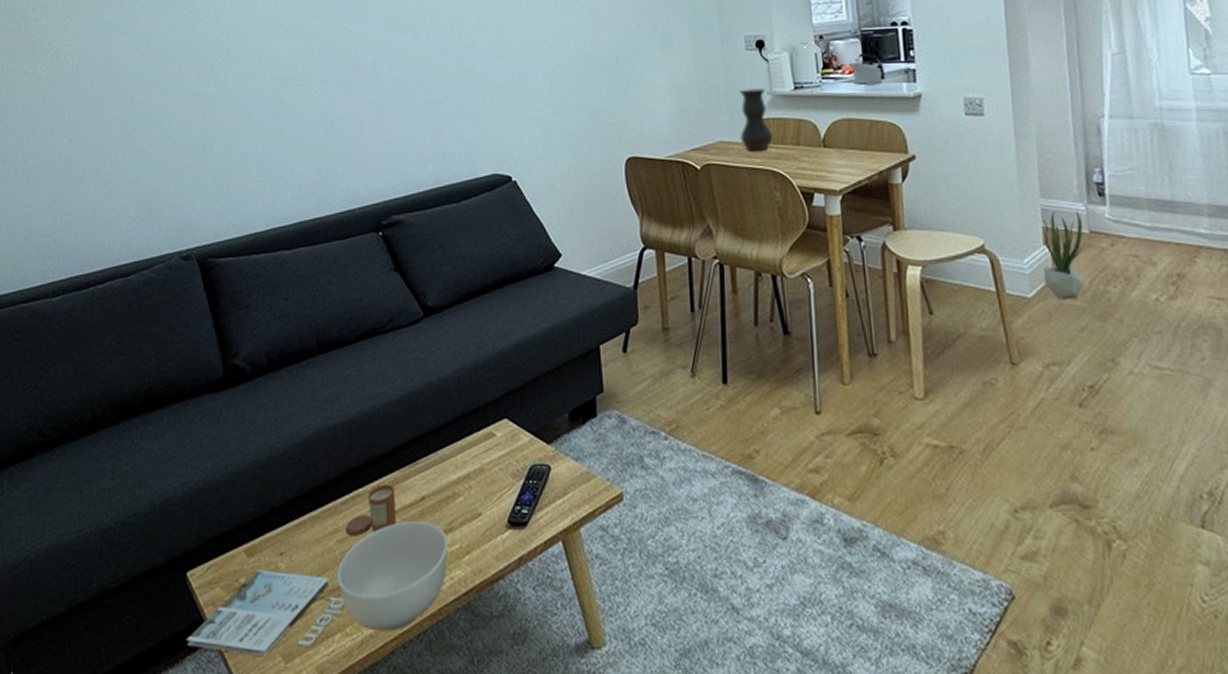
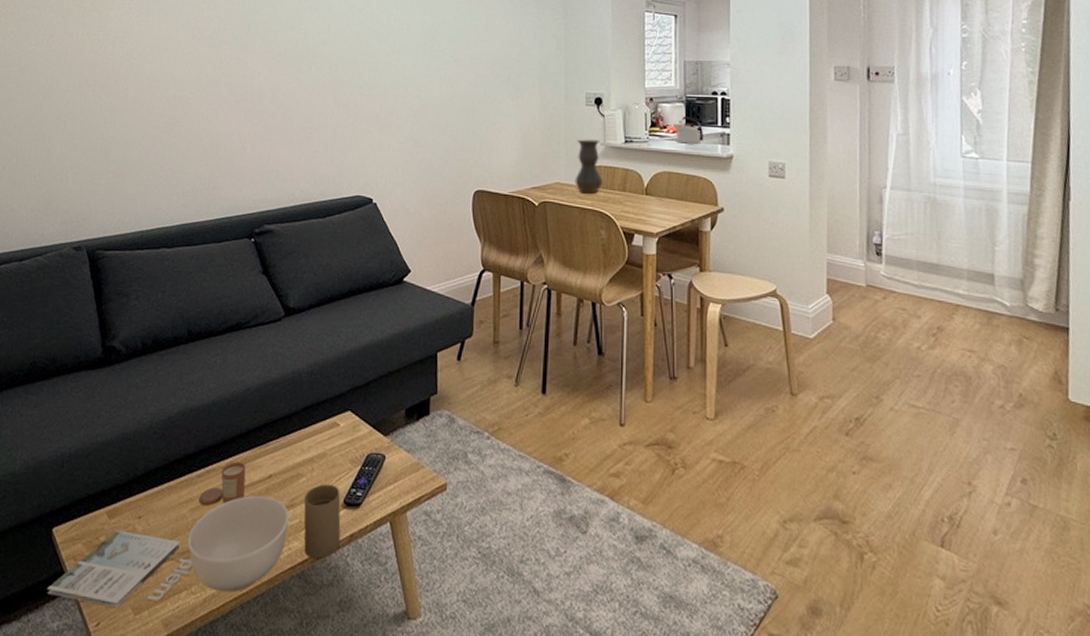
cup: none [462,502,509,587] -> present [303,484,341,559]
potted plant: present [1042,211,1084,300] -> none [824,266,861,343]

